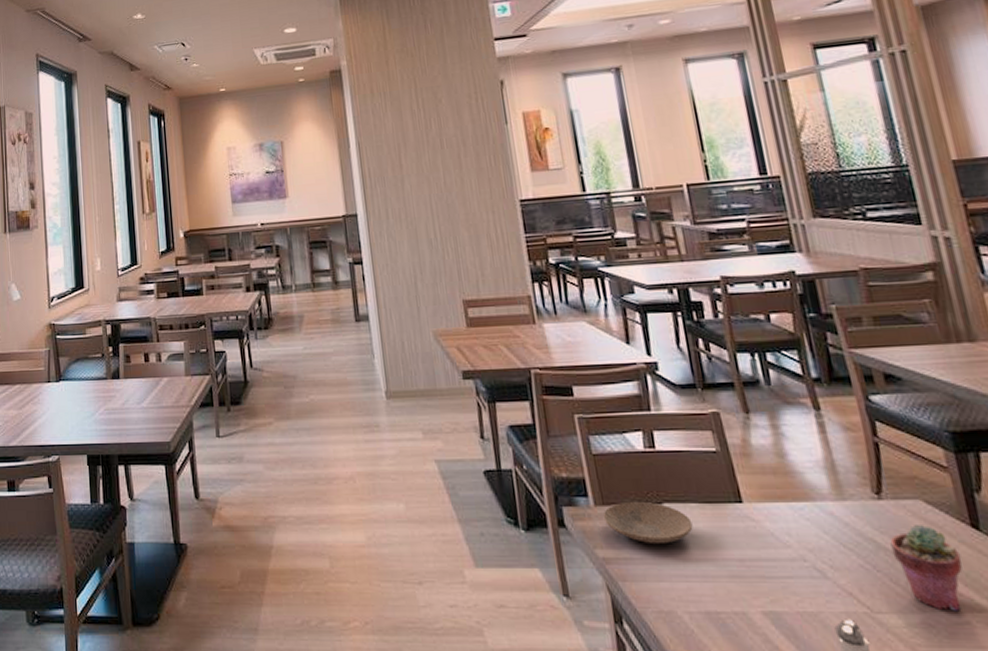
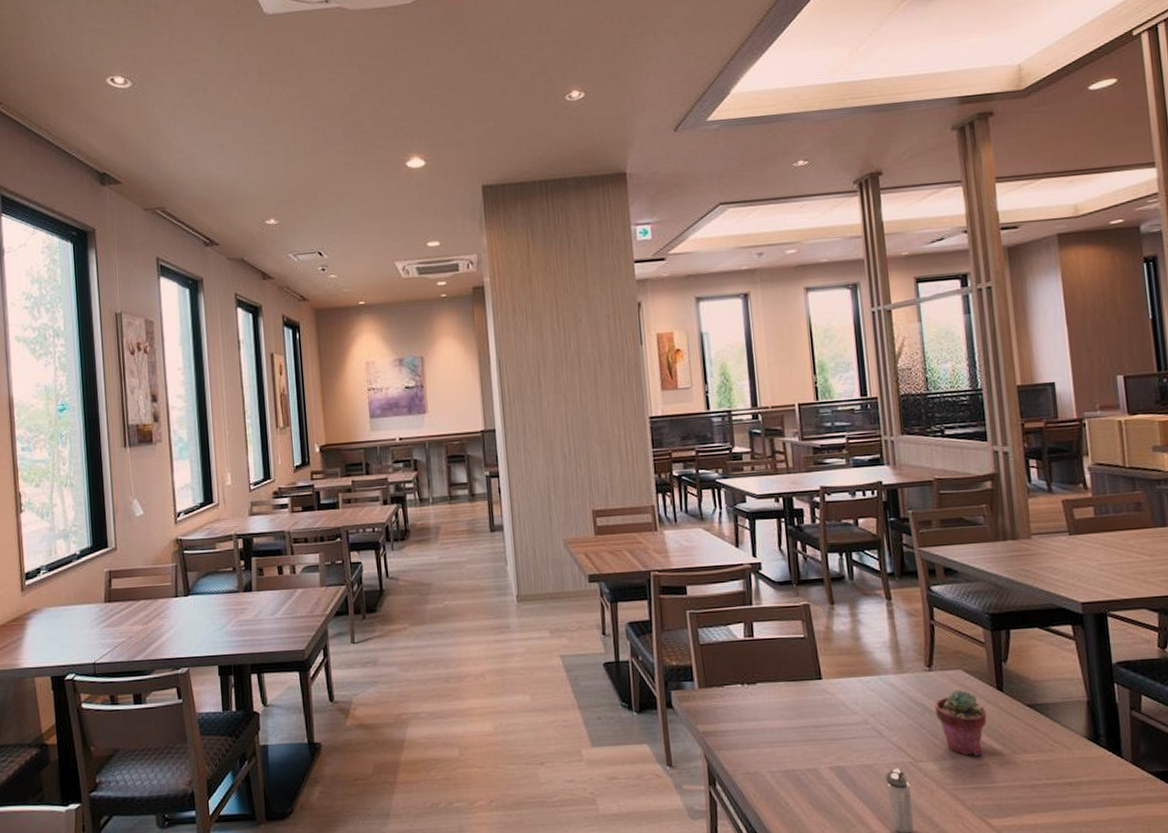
plate: present [604,501,693,544] -> none [706,682,780,718]

